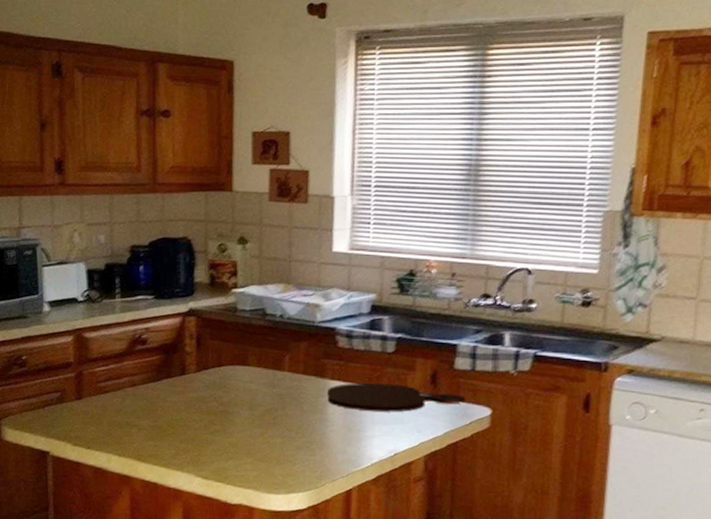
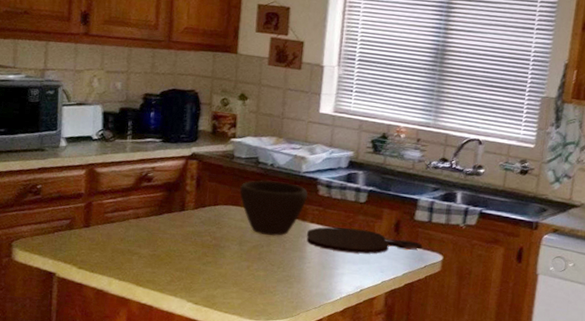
bowl: none [246,334,325,398] -> present [239,180,308,237]

